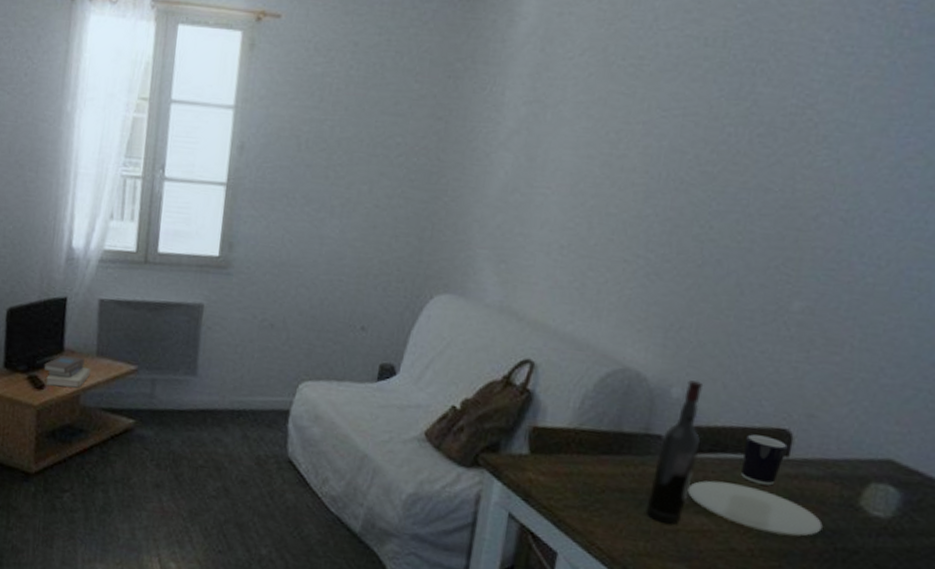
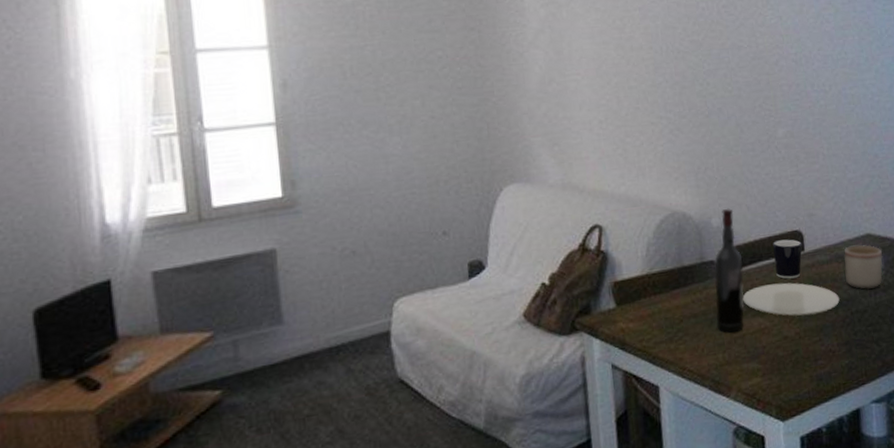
books: present [43,355,91,388] -> none [95,341,157,383]
mug: none [838,467,906,529] -> present [843,244,883,290]

